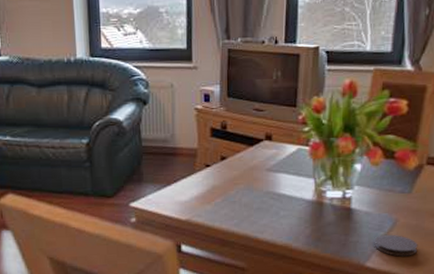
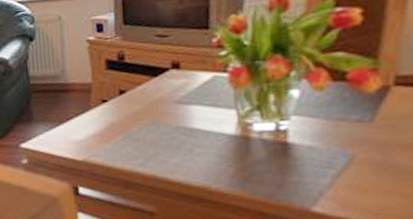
coaster: present [374,234,418,257] -> none [322,172,387,200]

